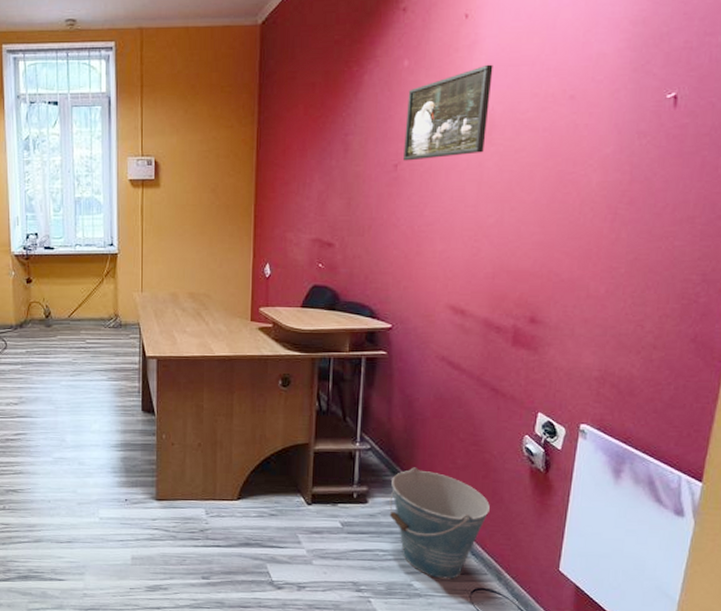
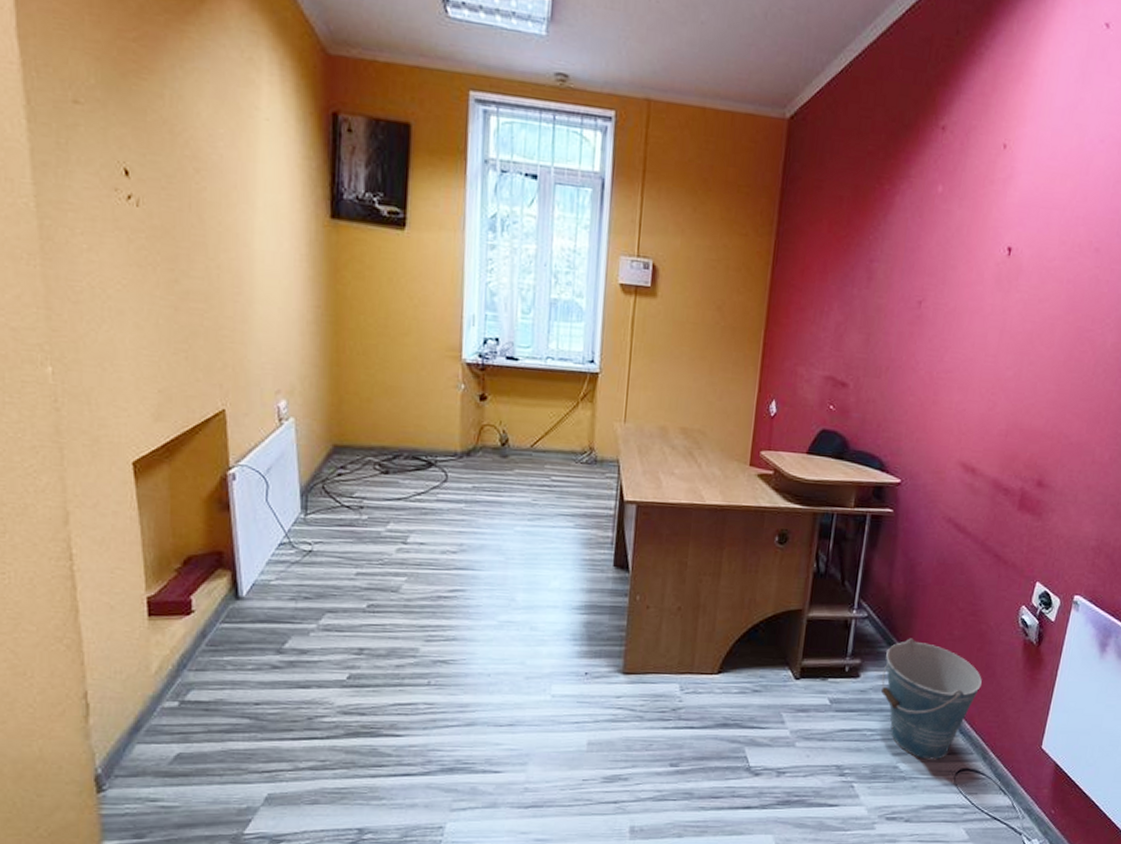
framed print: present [403,64,493,161] -> none [928,202,1026,299]

